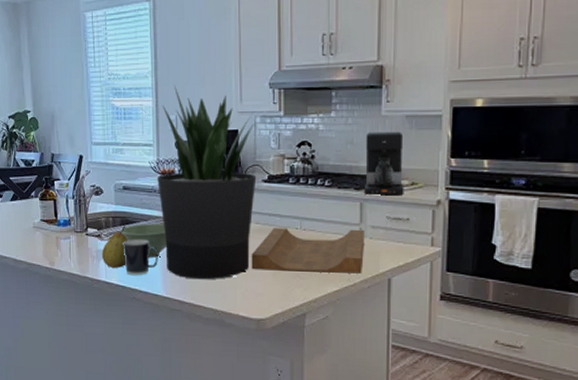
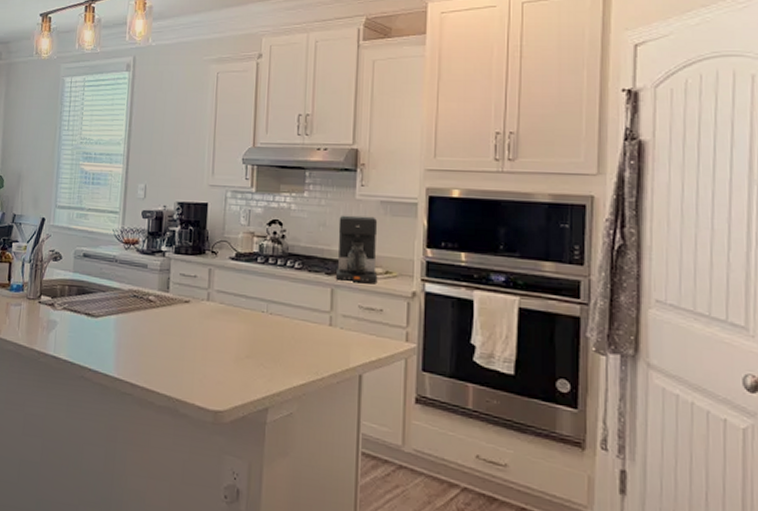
fruit: present [101,226,129,268] -> none [52,296,83,342]
bowl: present [119,223,167,259] -> none [74,294,124,334]
mug: present [123,239,158,276] -> none [76,310,113,352]
planter: present [157,86,257,280] -> none [119,155,225,362]
cutting board: present [251,227,364,274] -> none [212,309,335,367]

